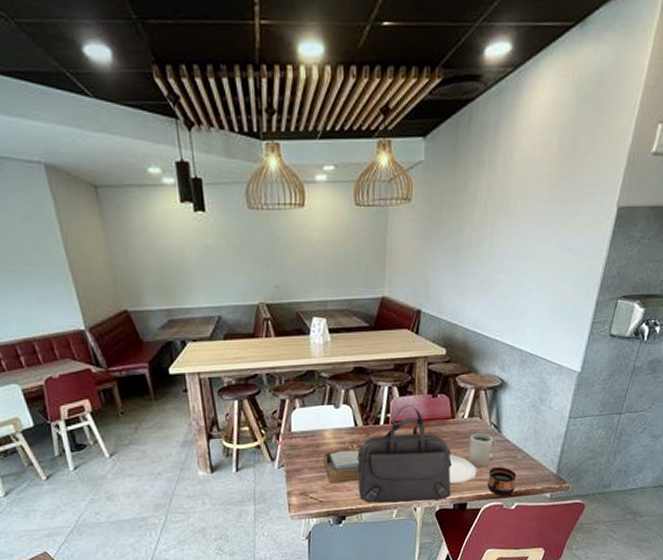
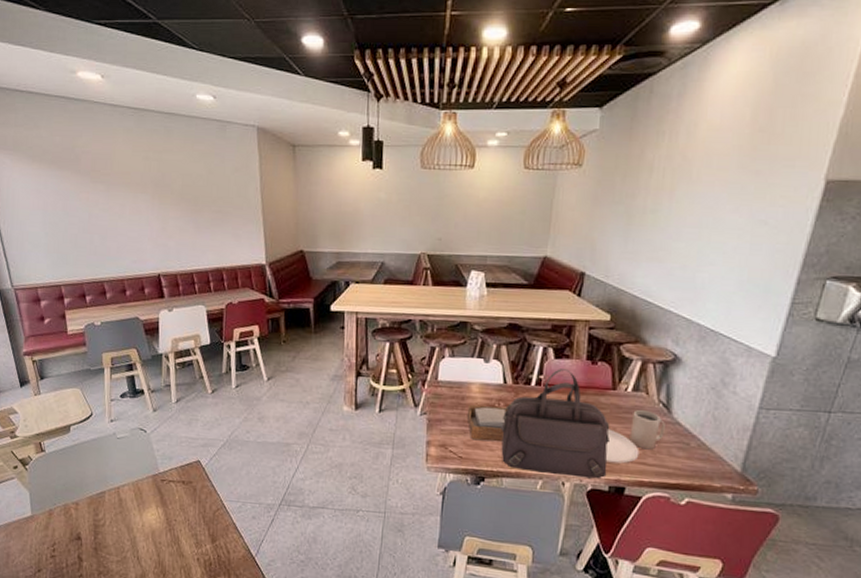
cup: present [487,466,517,496] -> none [651,451,689,488]

